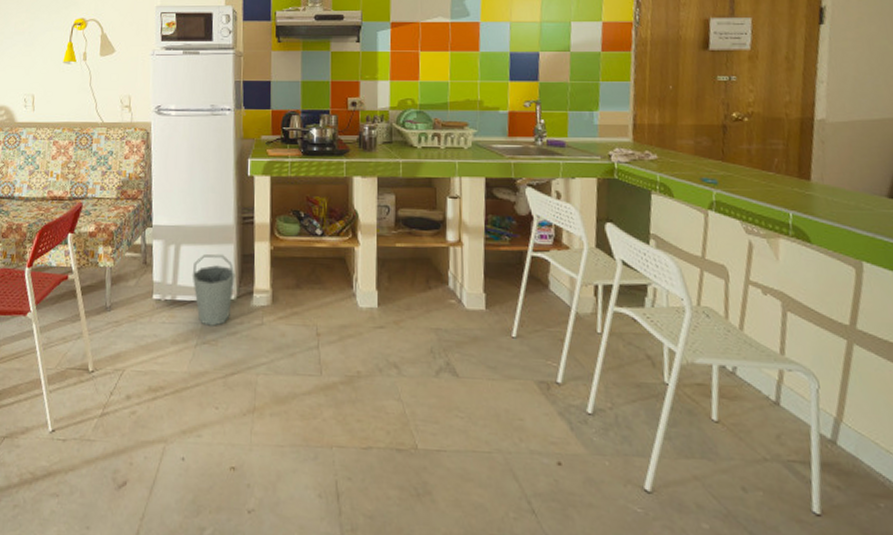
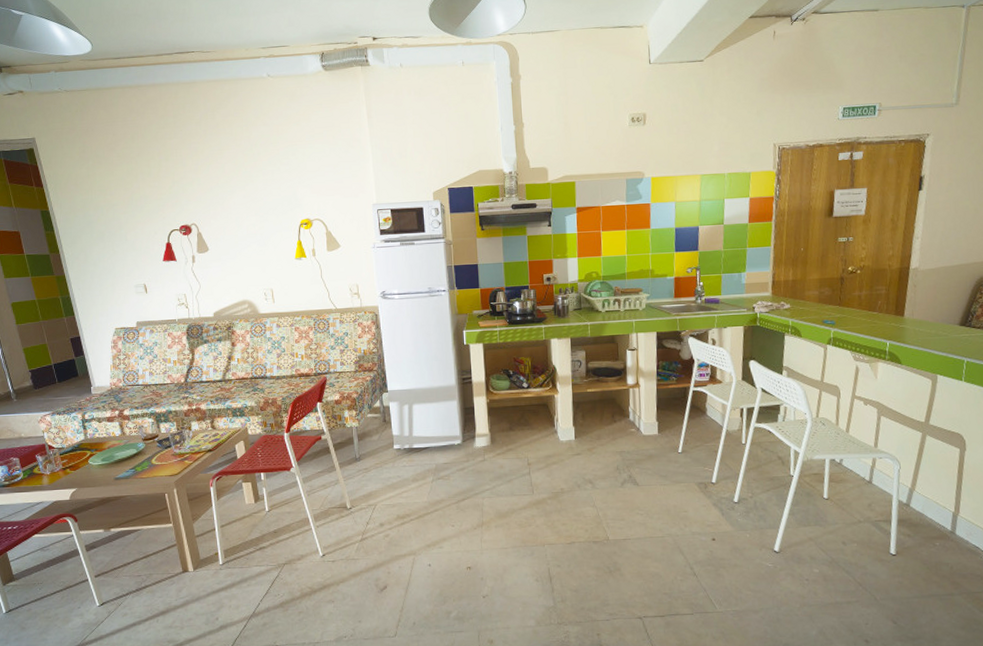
bucket: present [192,253,236,326] -> none [424,409,460,465]

